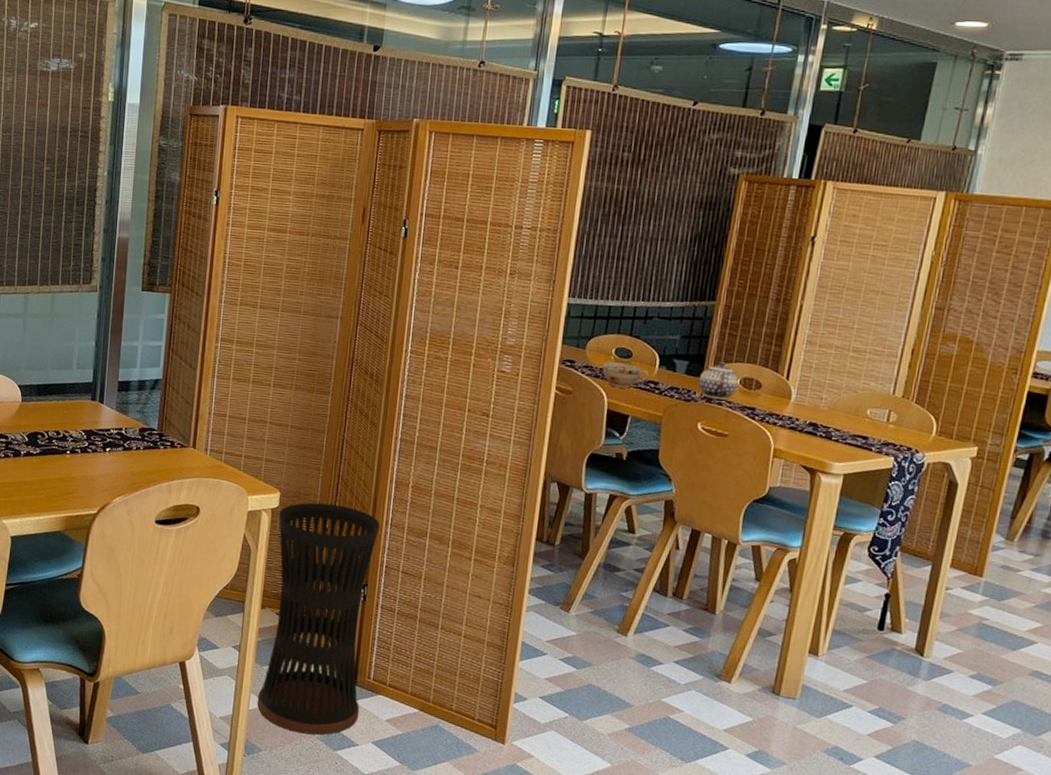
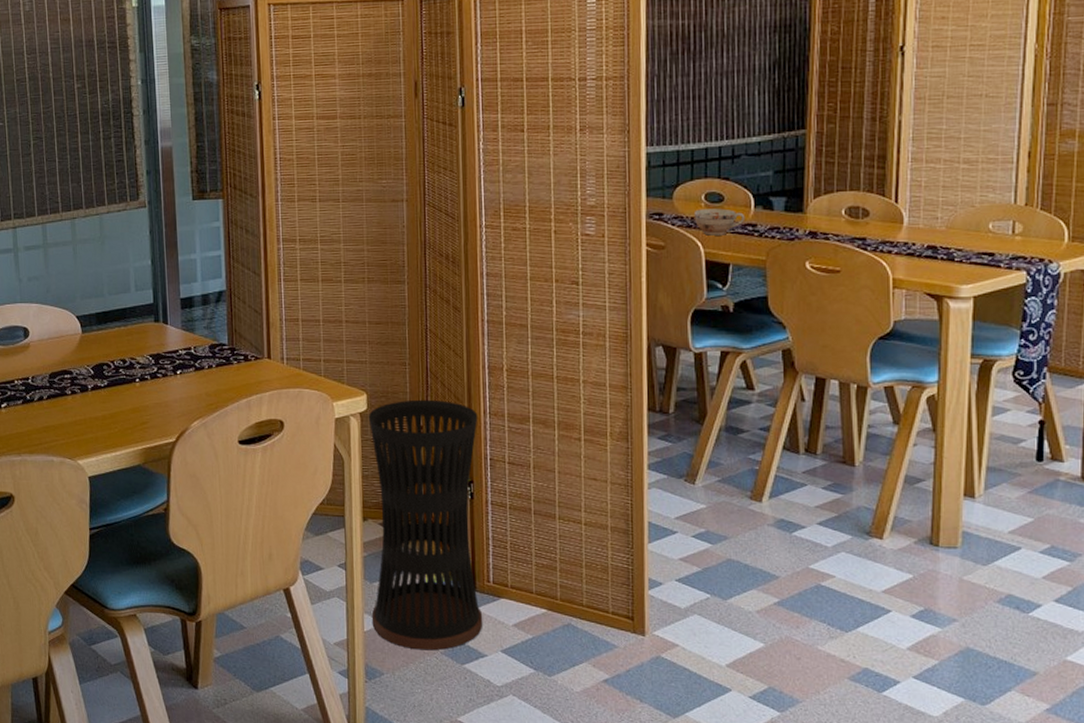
teapot: present [698,361,739,400] -> none [800,192,844,234]

